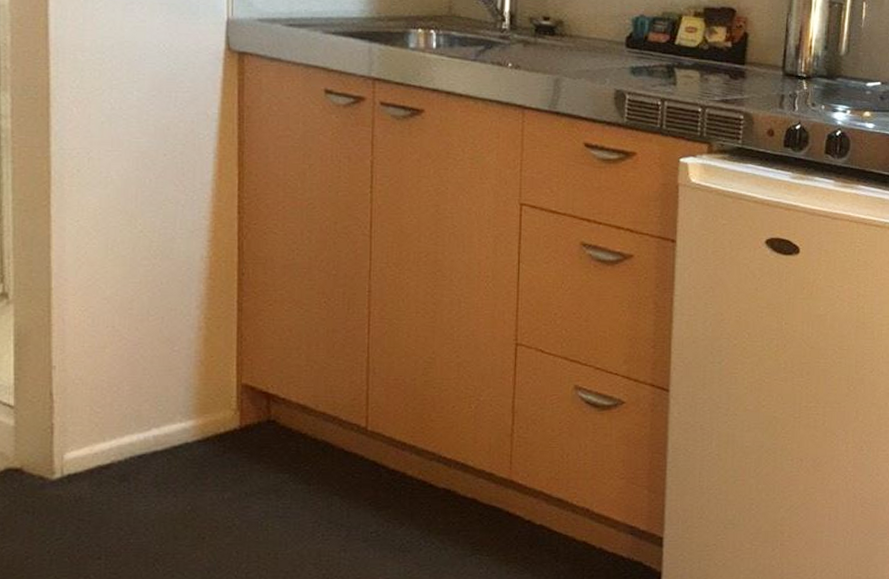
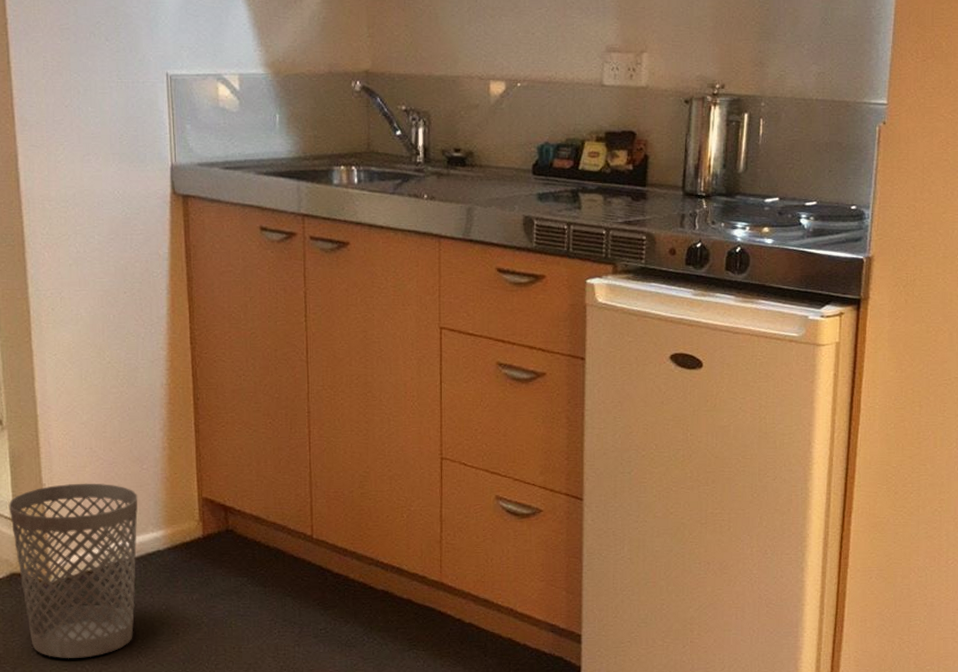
wastebasket: none [8,366,166,568] -> present [8,483,138,659]

